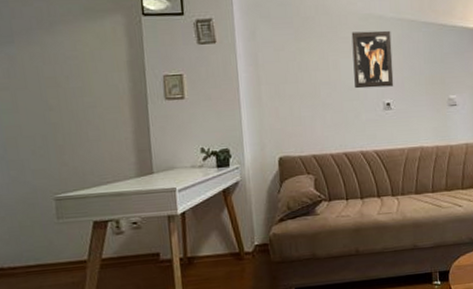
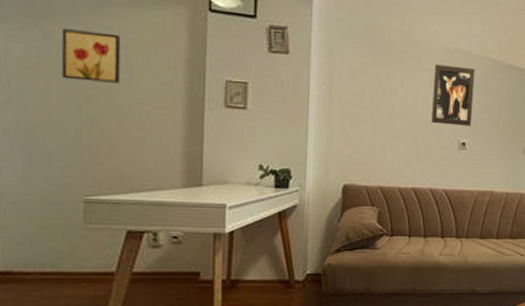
wall art: none [22,48,75,94] -> present [61,29,121,83]

